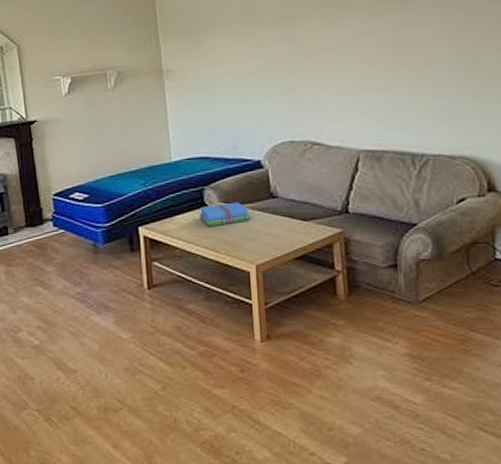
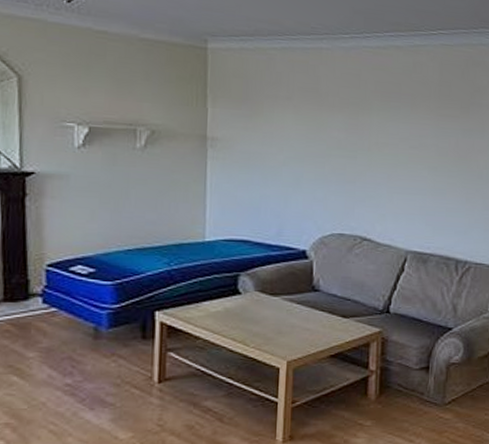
books: present [199,202,251,227] -> none [230,292,288,318]

